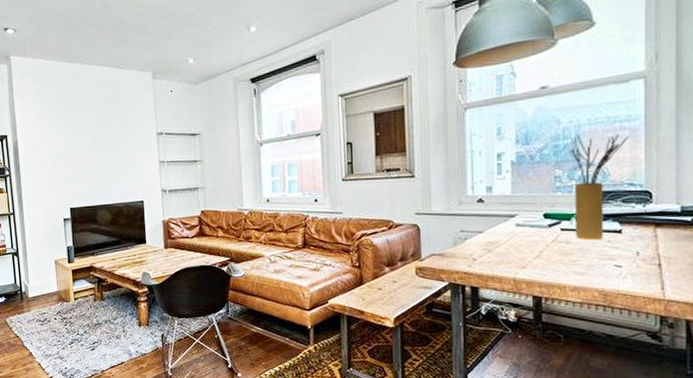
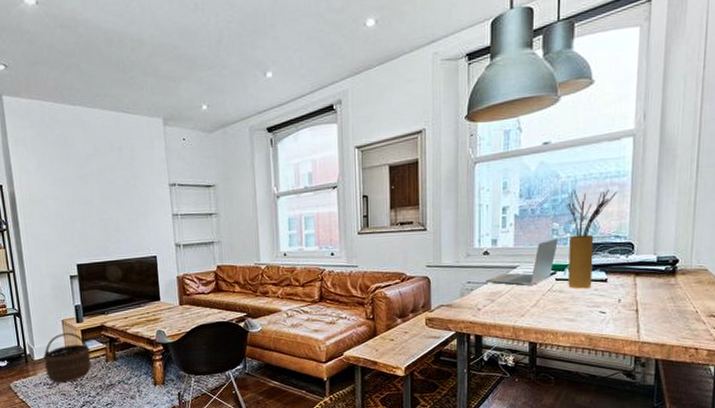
wicker basket: none [37,272,81,320] -> present [43,332,92,383]
laptop: none [481,187,562,235] -> present [486,239,558,286]

